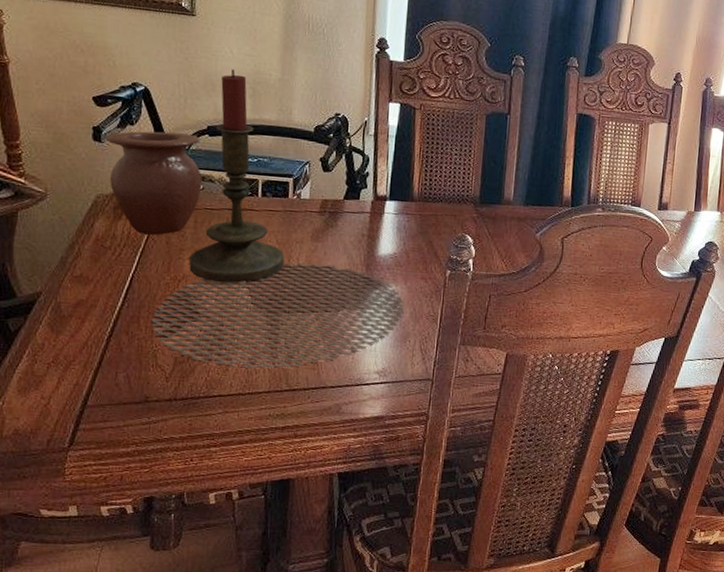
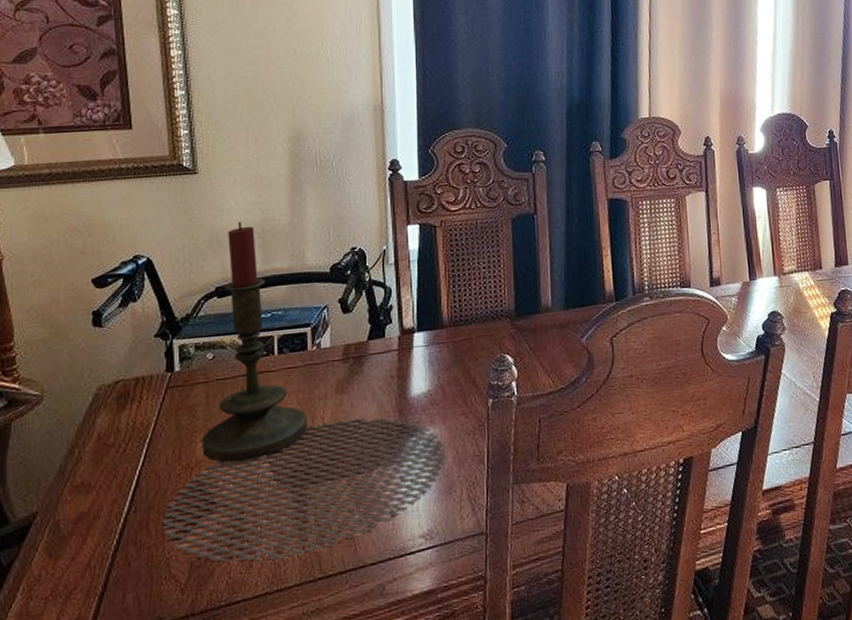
vase: present [105,131,203,235] -> none [106,300,213,422]

